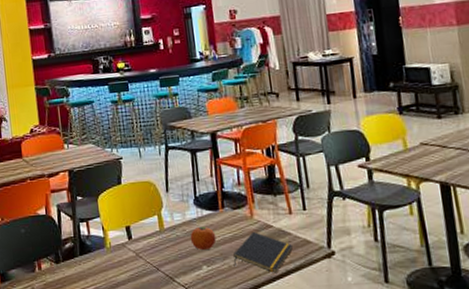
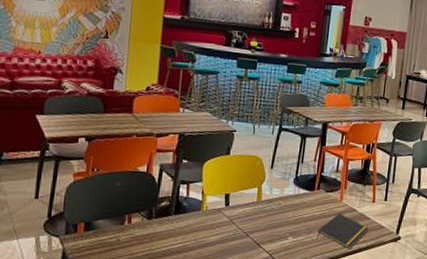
fruit: present [190,226,217,250] -> none [283,202,307,223]

